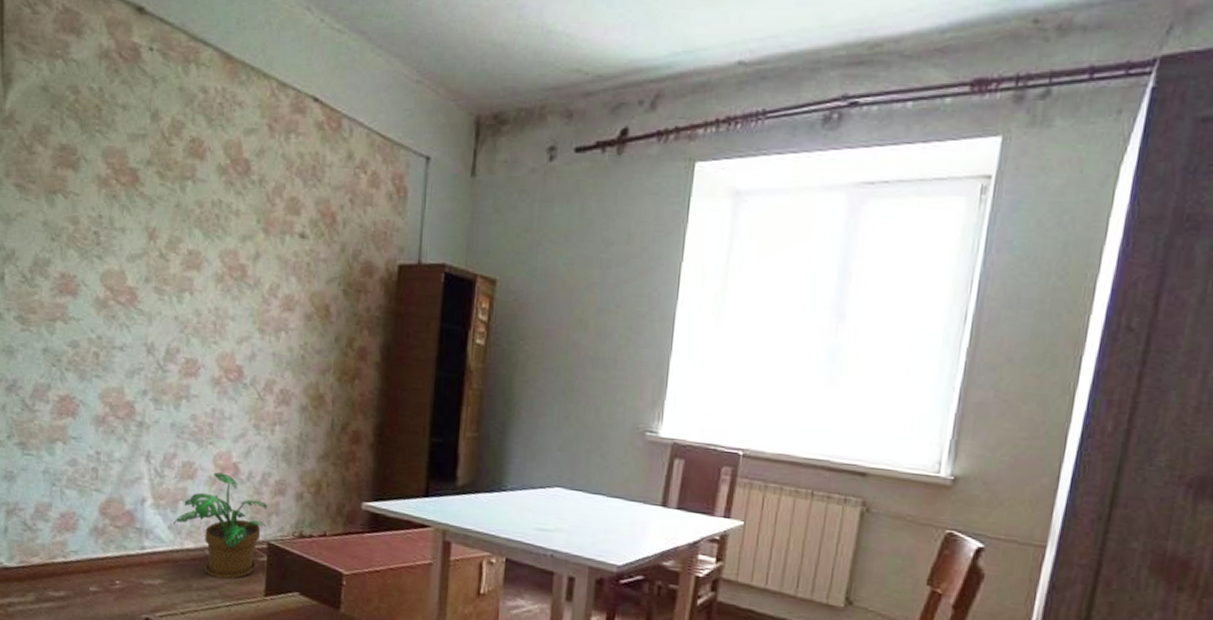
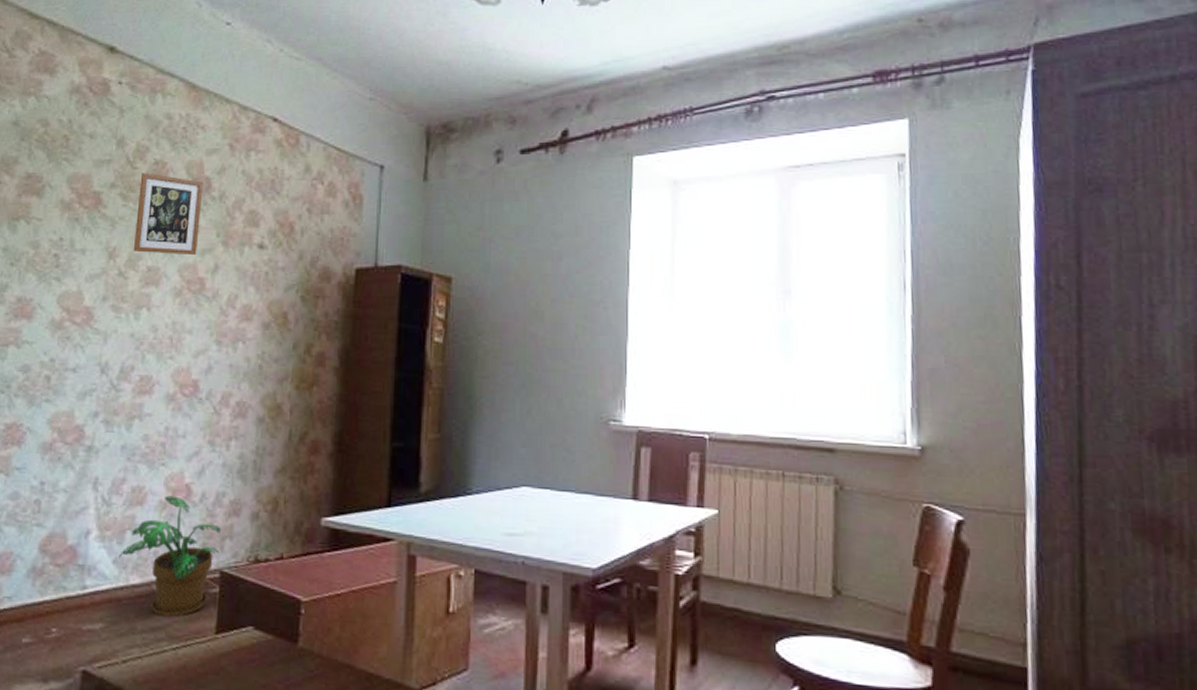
picture frame: none [173,150,242,242] -> present [133,173,204,256]

